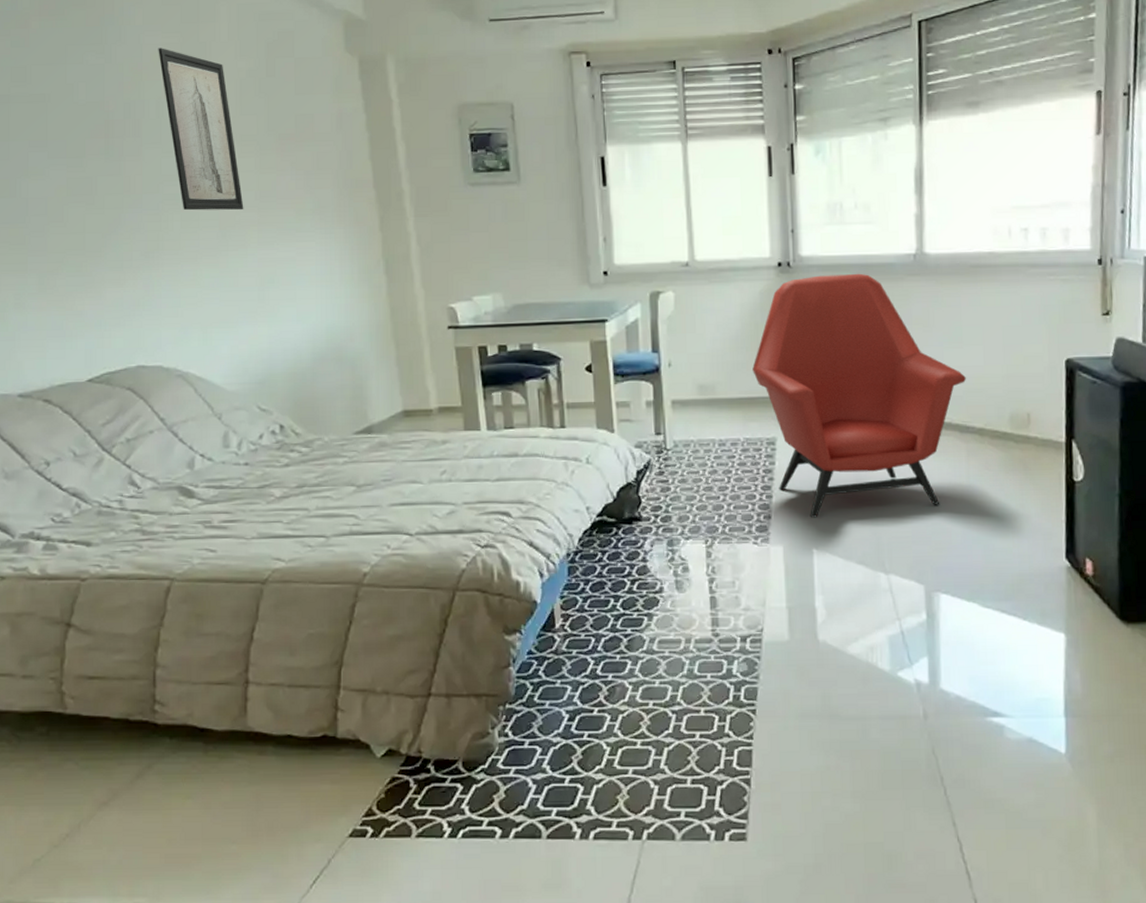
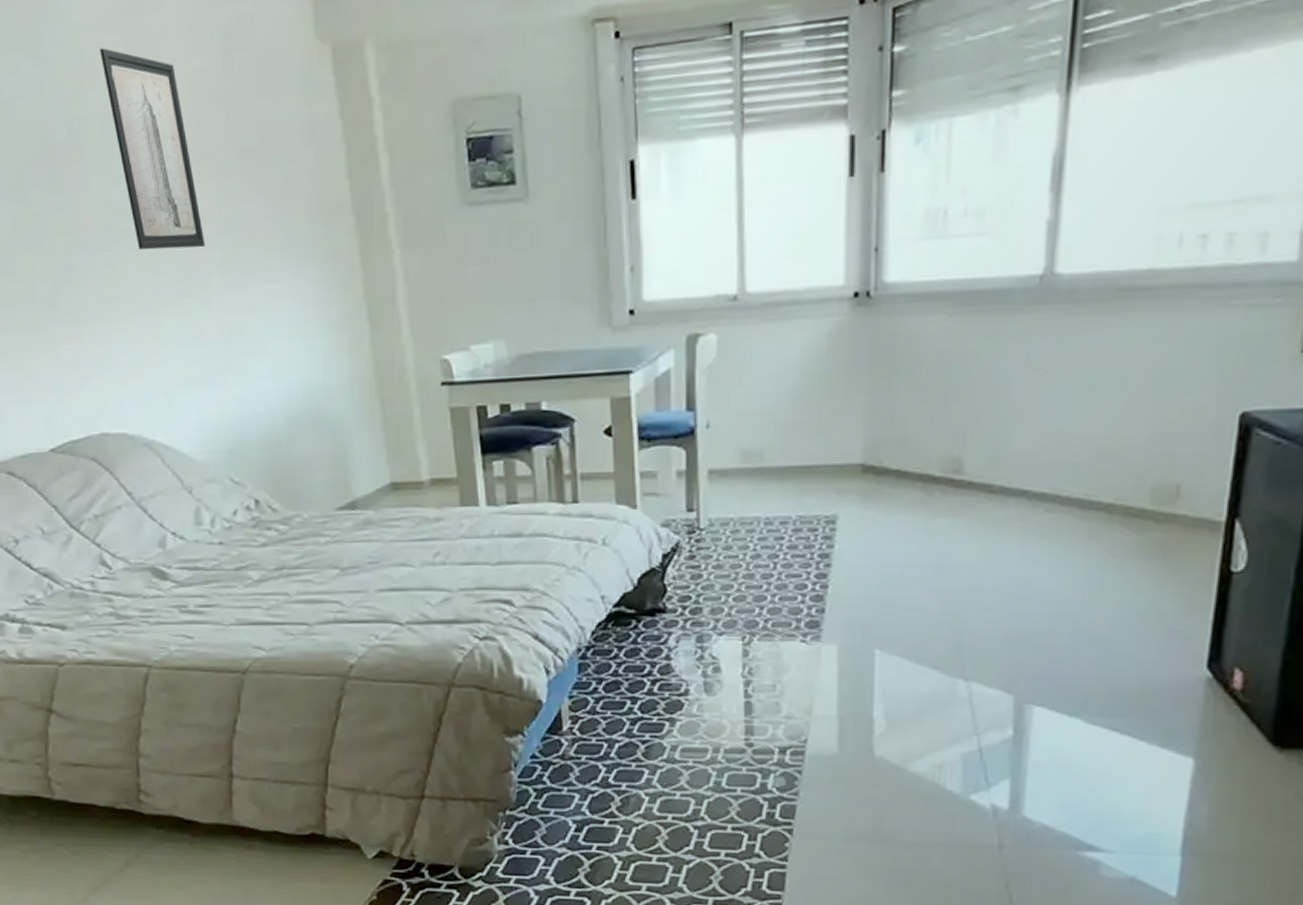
armchair: present [752,273,967,518] -> none [812,303,1098,613]

